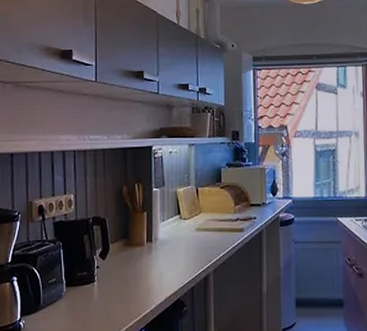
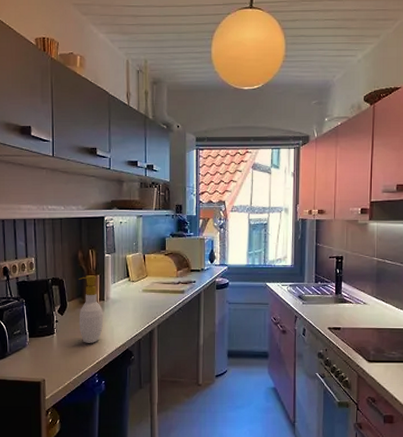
soap bottle: none [122,213,150,292] -> present [78,275,103,343]

